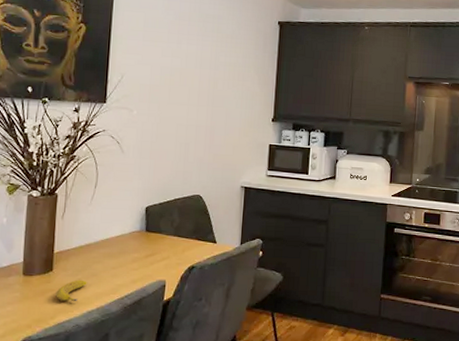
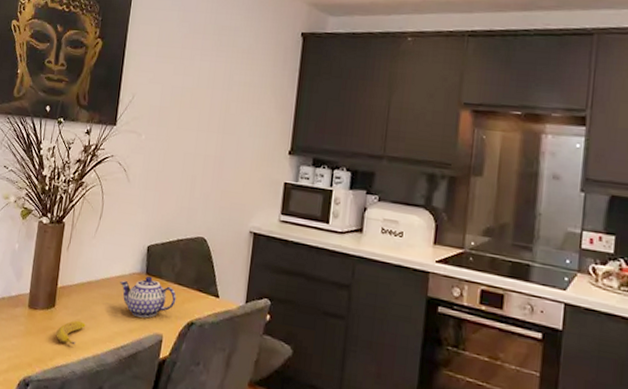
teapot: none [120,232,177,269] -> present [120,276,177,318]

